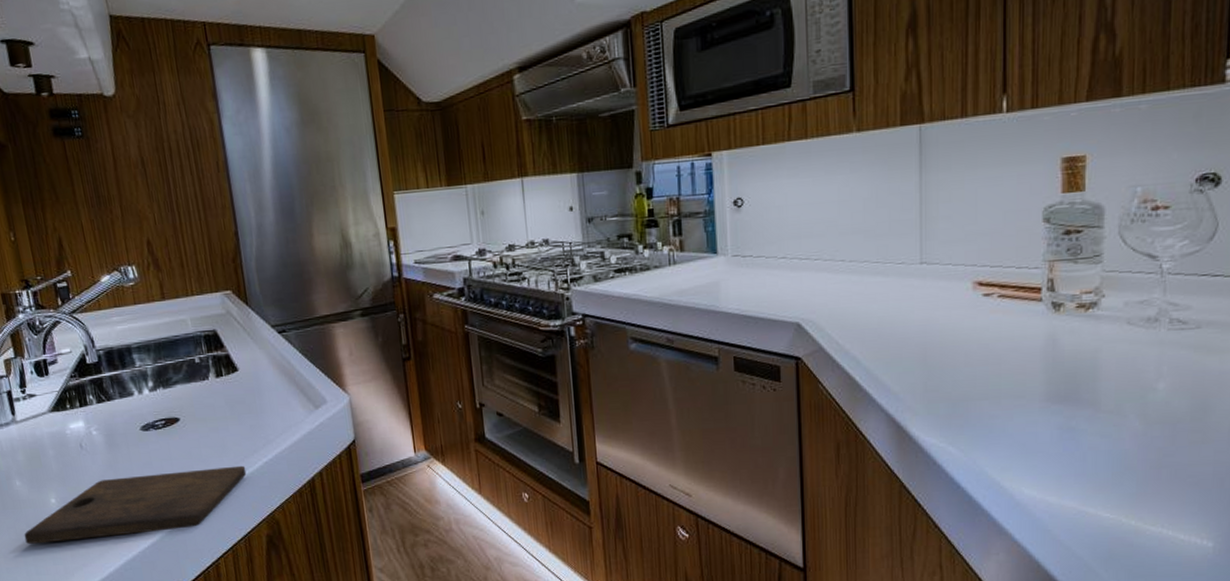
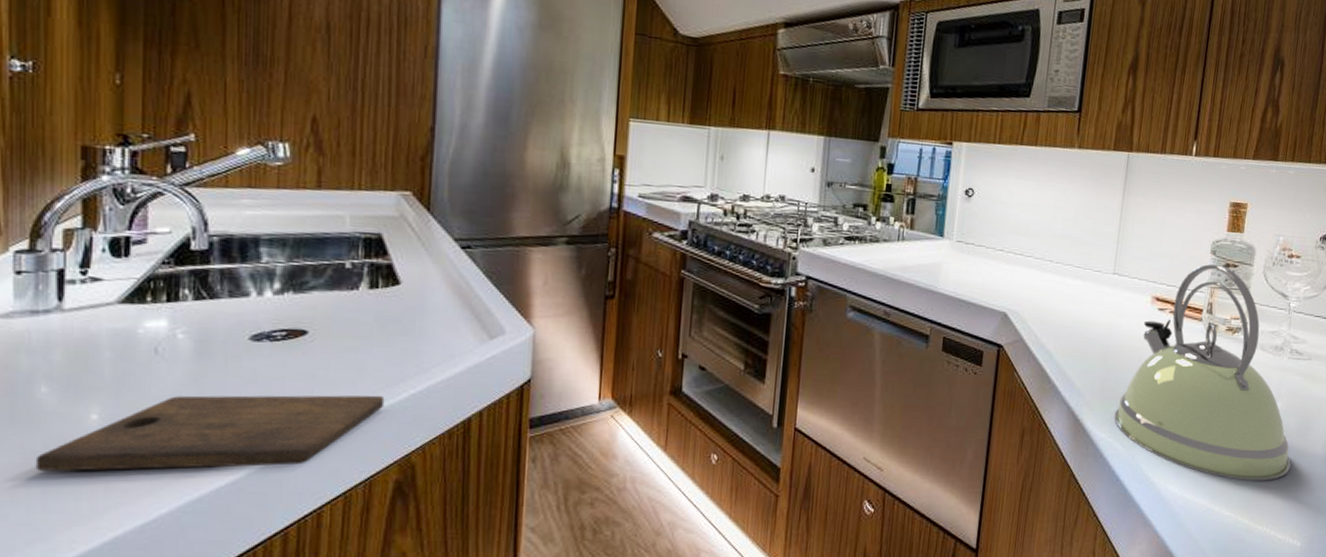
kettle: none [944,233,1187,478] -> present [1114,264,1291,482]

